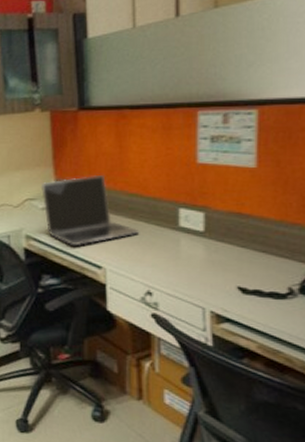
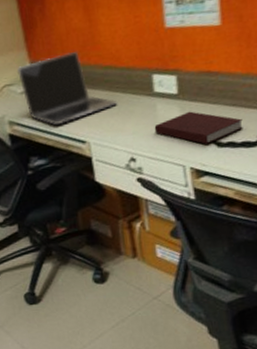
notebook: none [175,251,272,289] -> present [154,111,243,144]

